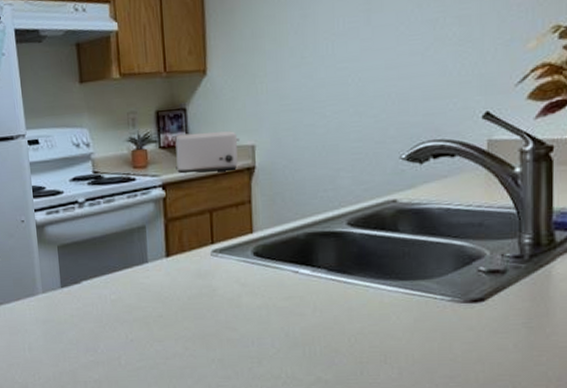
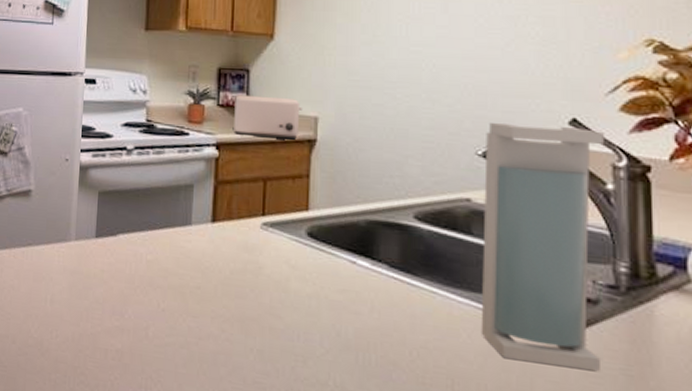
soap dispenser: none [407,120,513,330] -> present [481,122,604,371]

